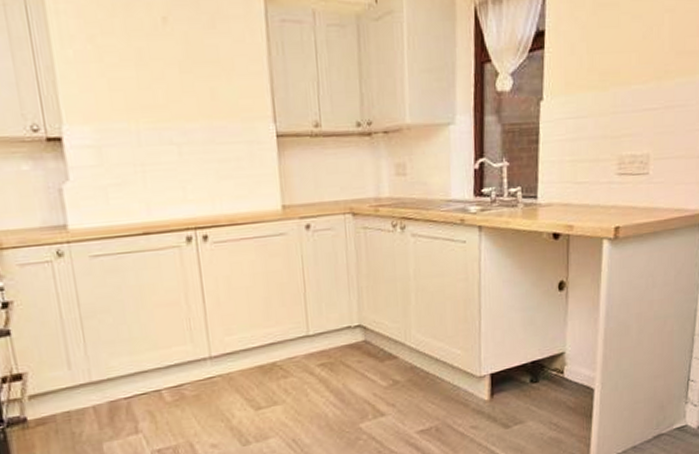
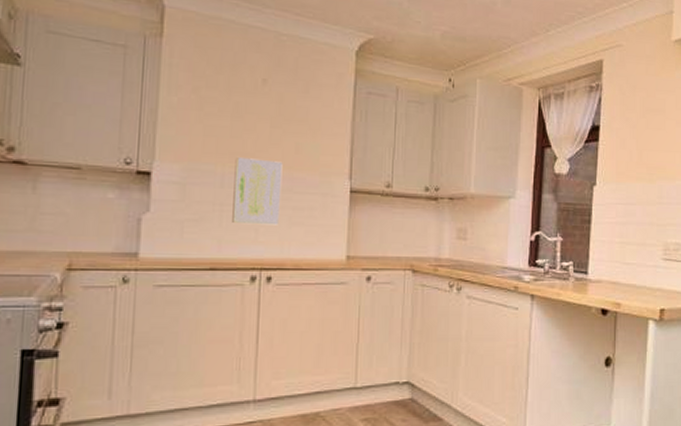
wall art: none [148,110,206,184] -> present [232,158,283,226]

